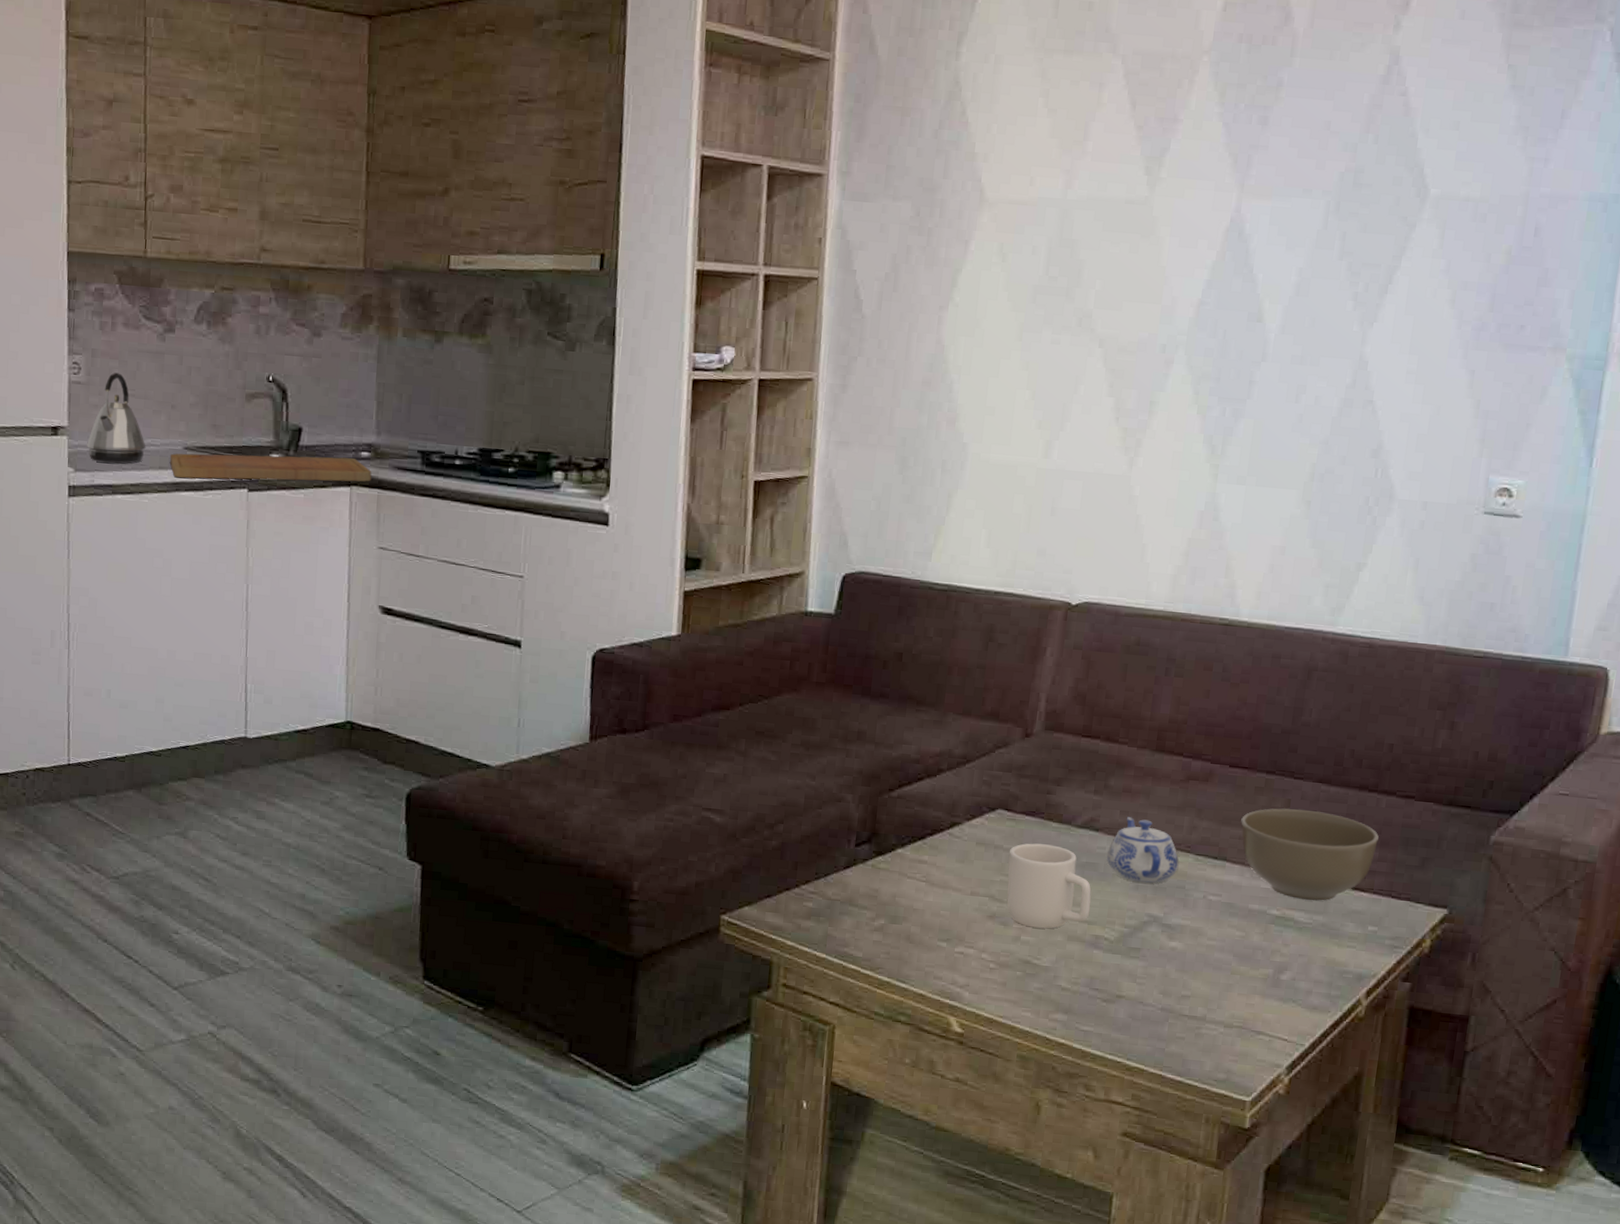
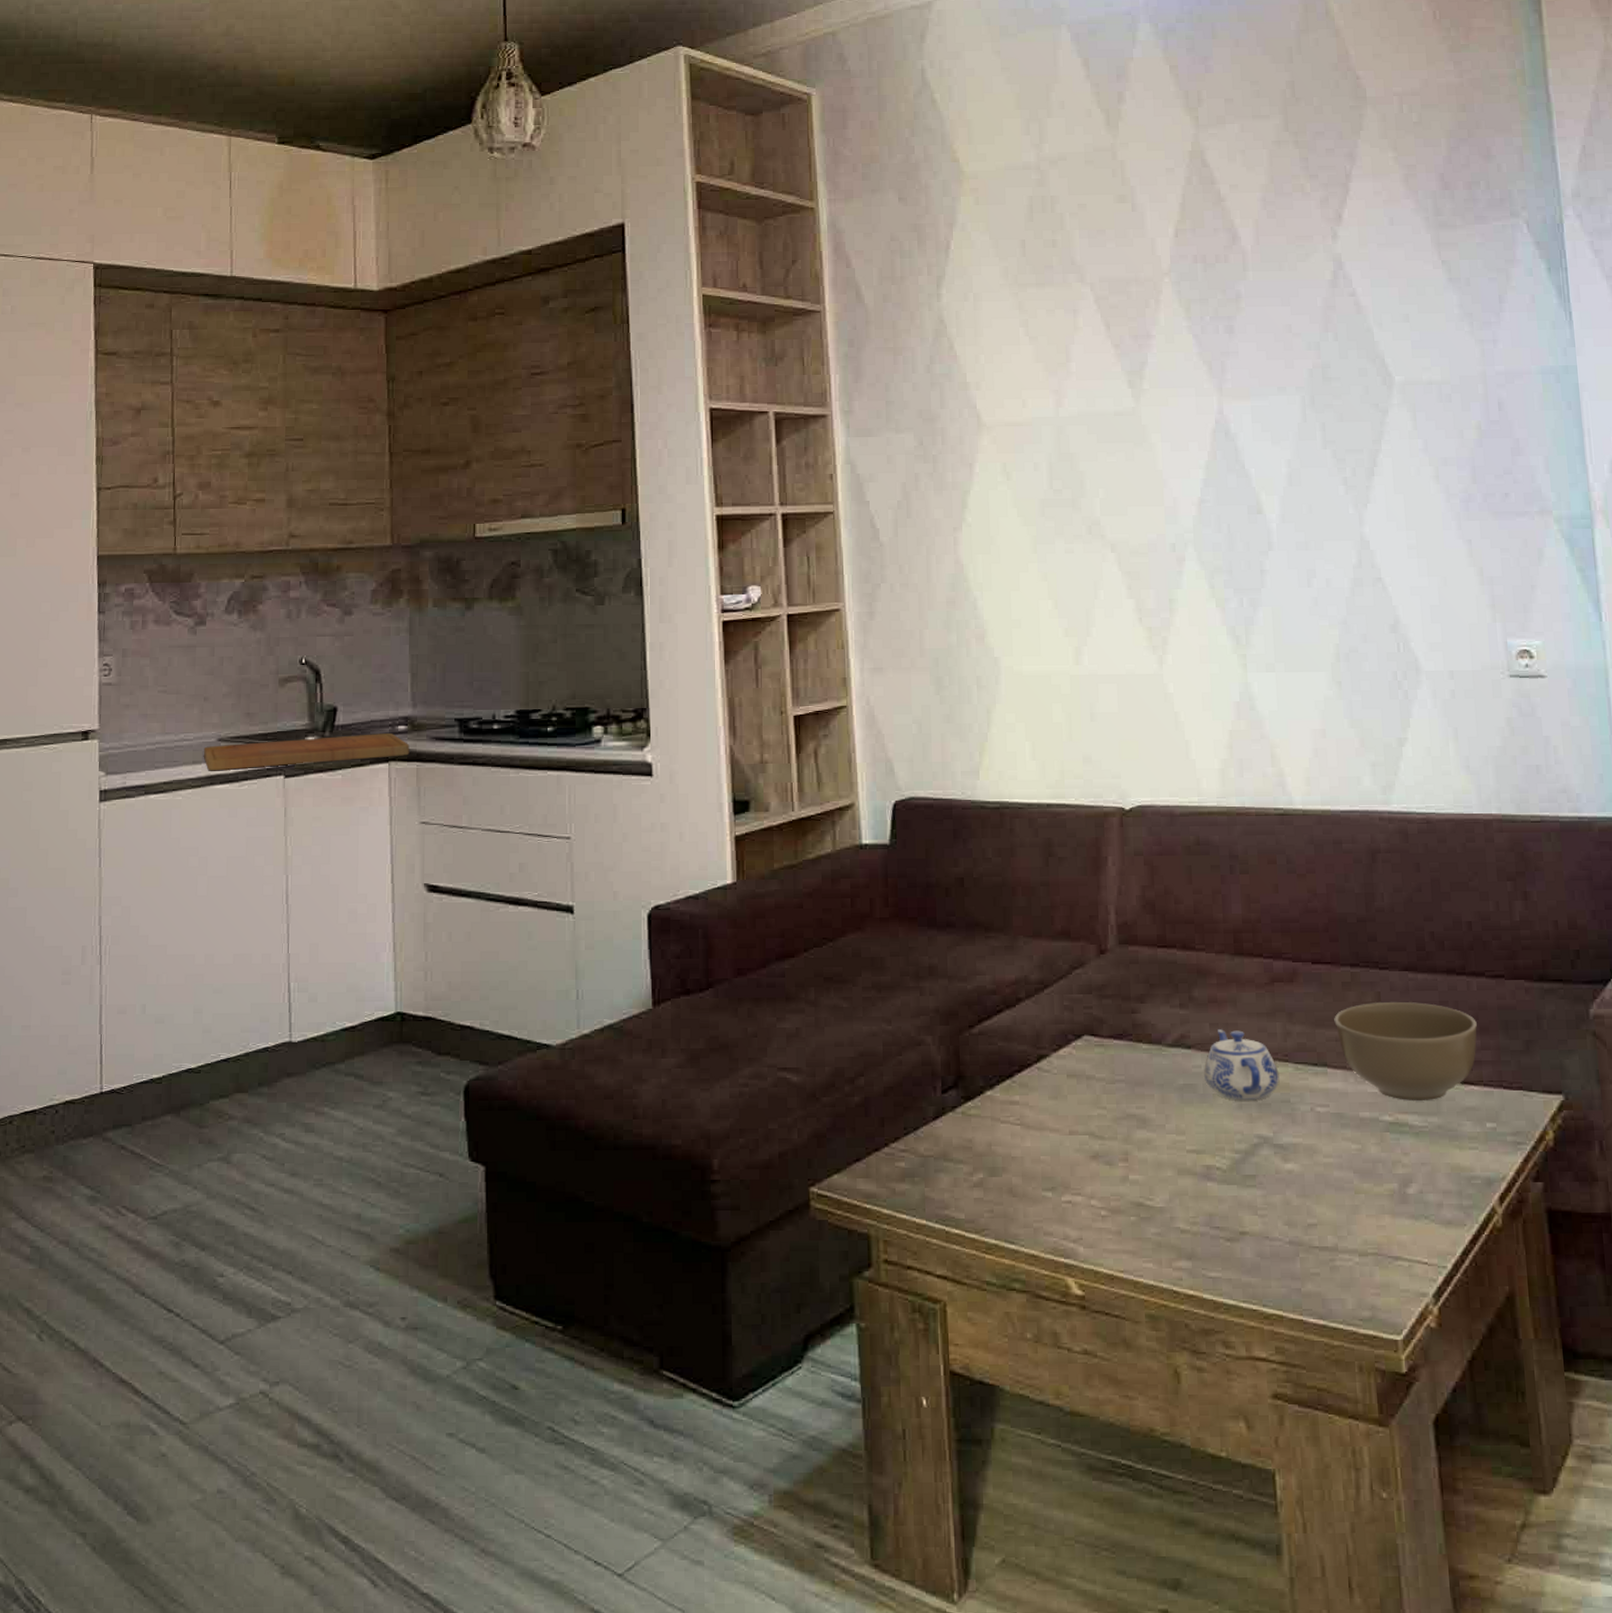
kettle: present [87,372,146,464] -> none [118,670,179,764]
mug: present [1006,843,1092,929] -> none [1102,1069,1197,1164]

